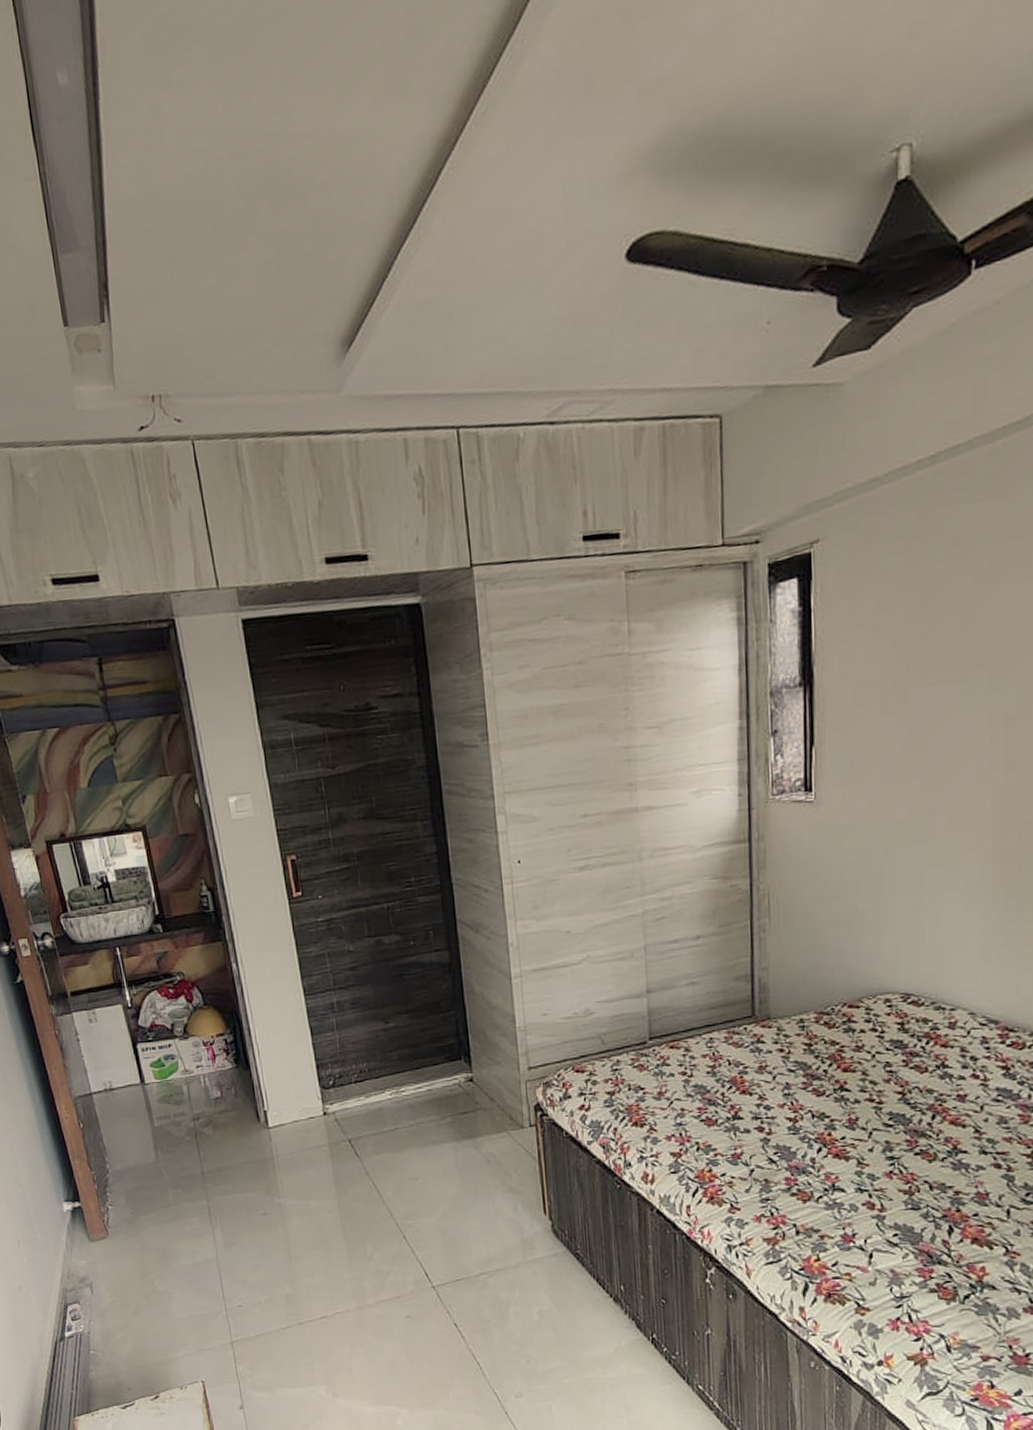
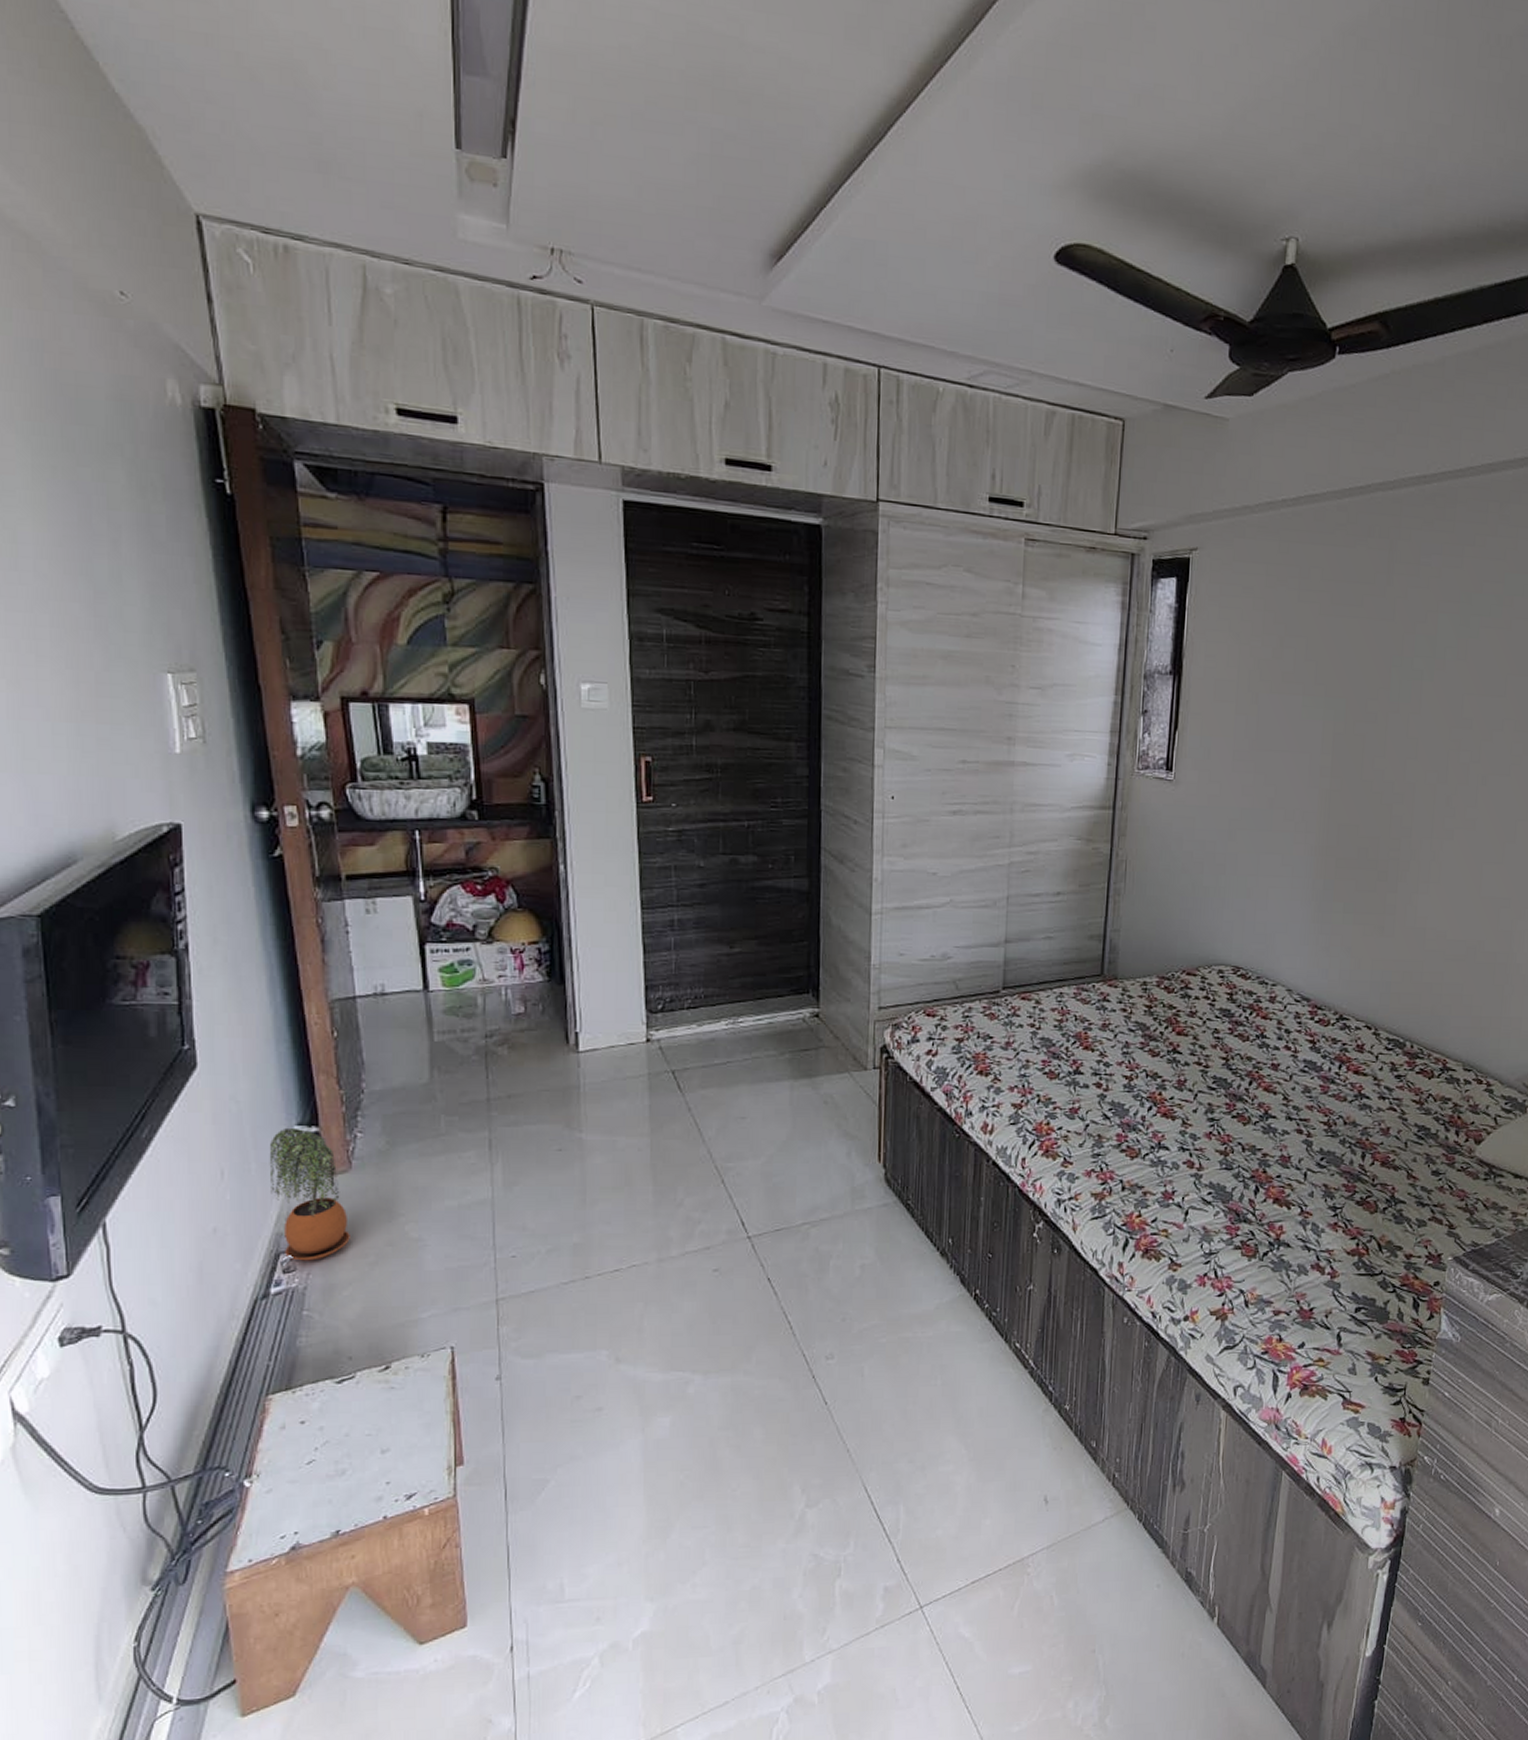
potted plant: none [48,1203,116,1311] -> present [269,1127,350,1261]

